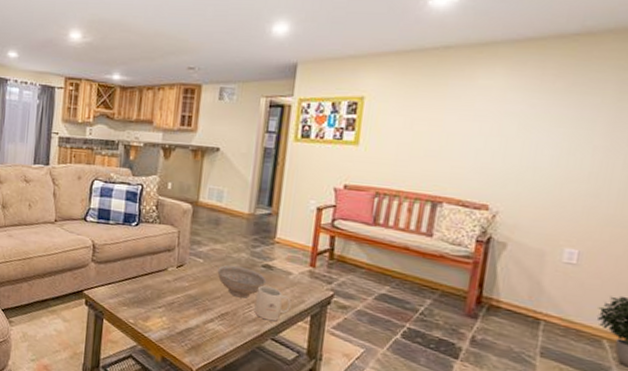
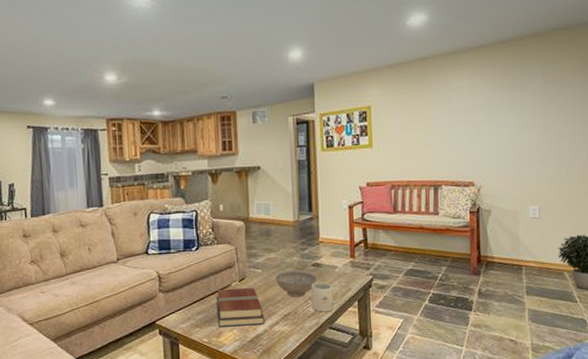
books: none [147,271,199,319] -> present [216,287,265,327]

